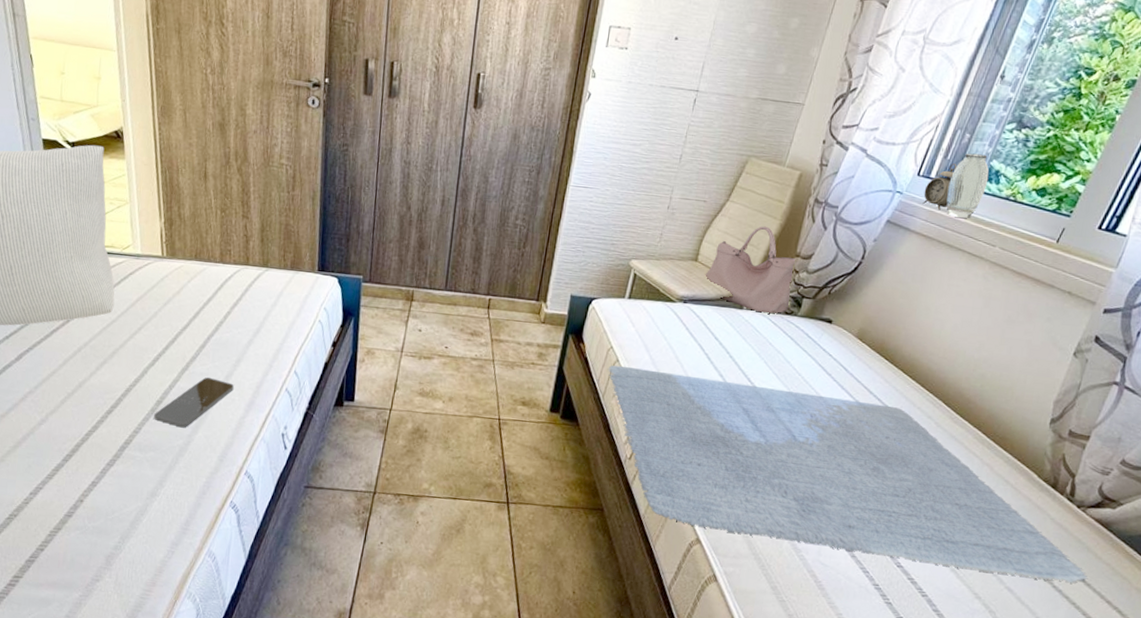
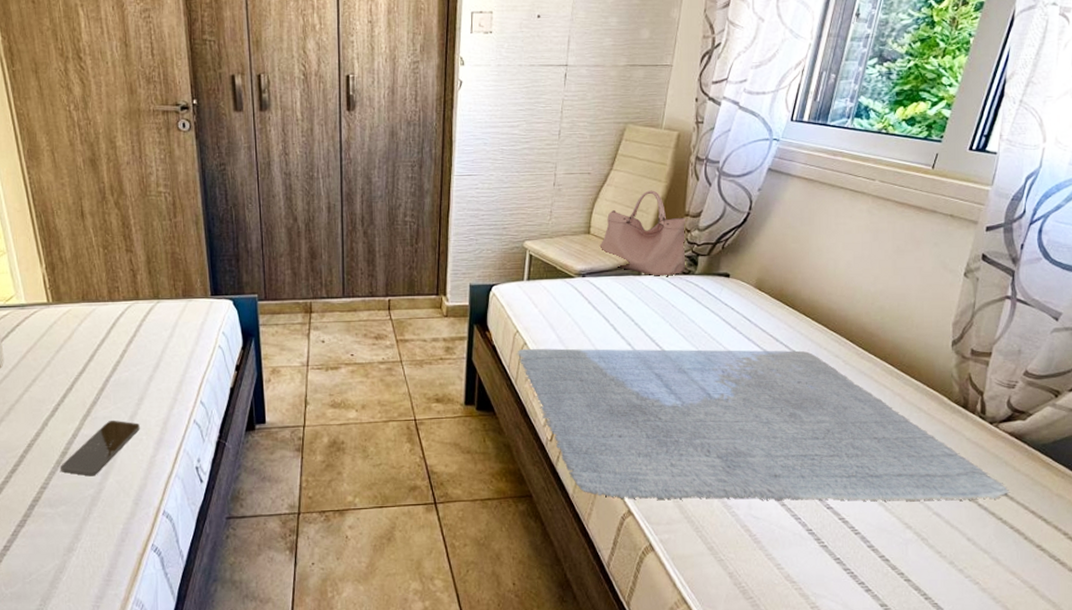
alarm clock: present [923,163,958,210] -> none [799,105,828,152]
vase: present [946,153,989,218] -> none [822,92,859,156]

